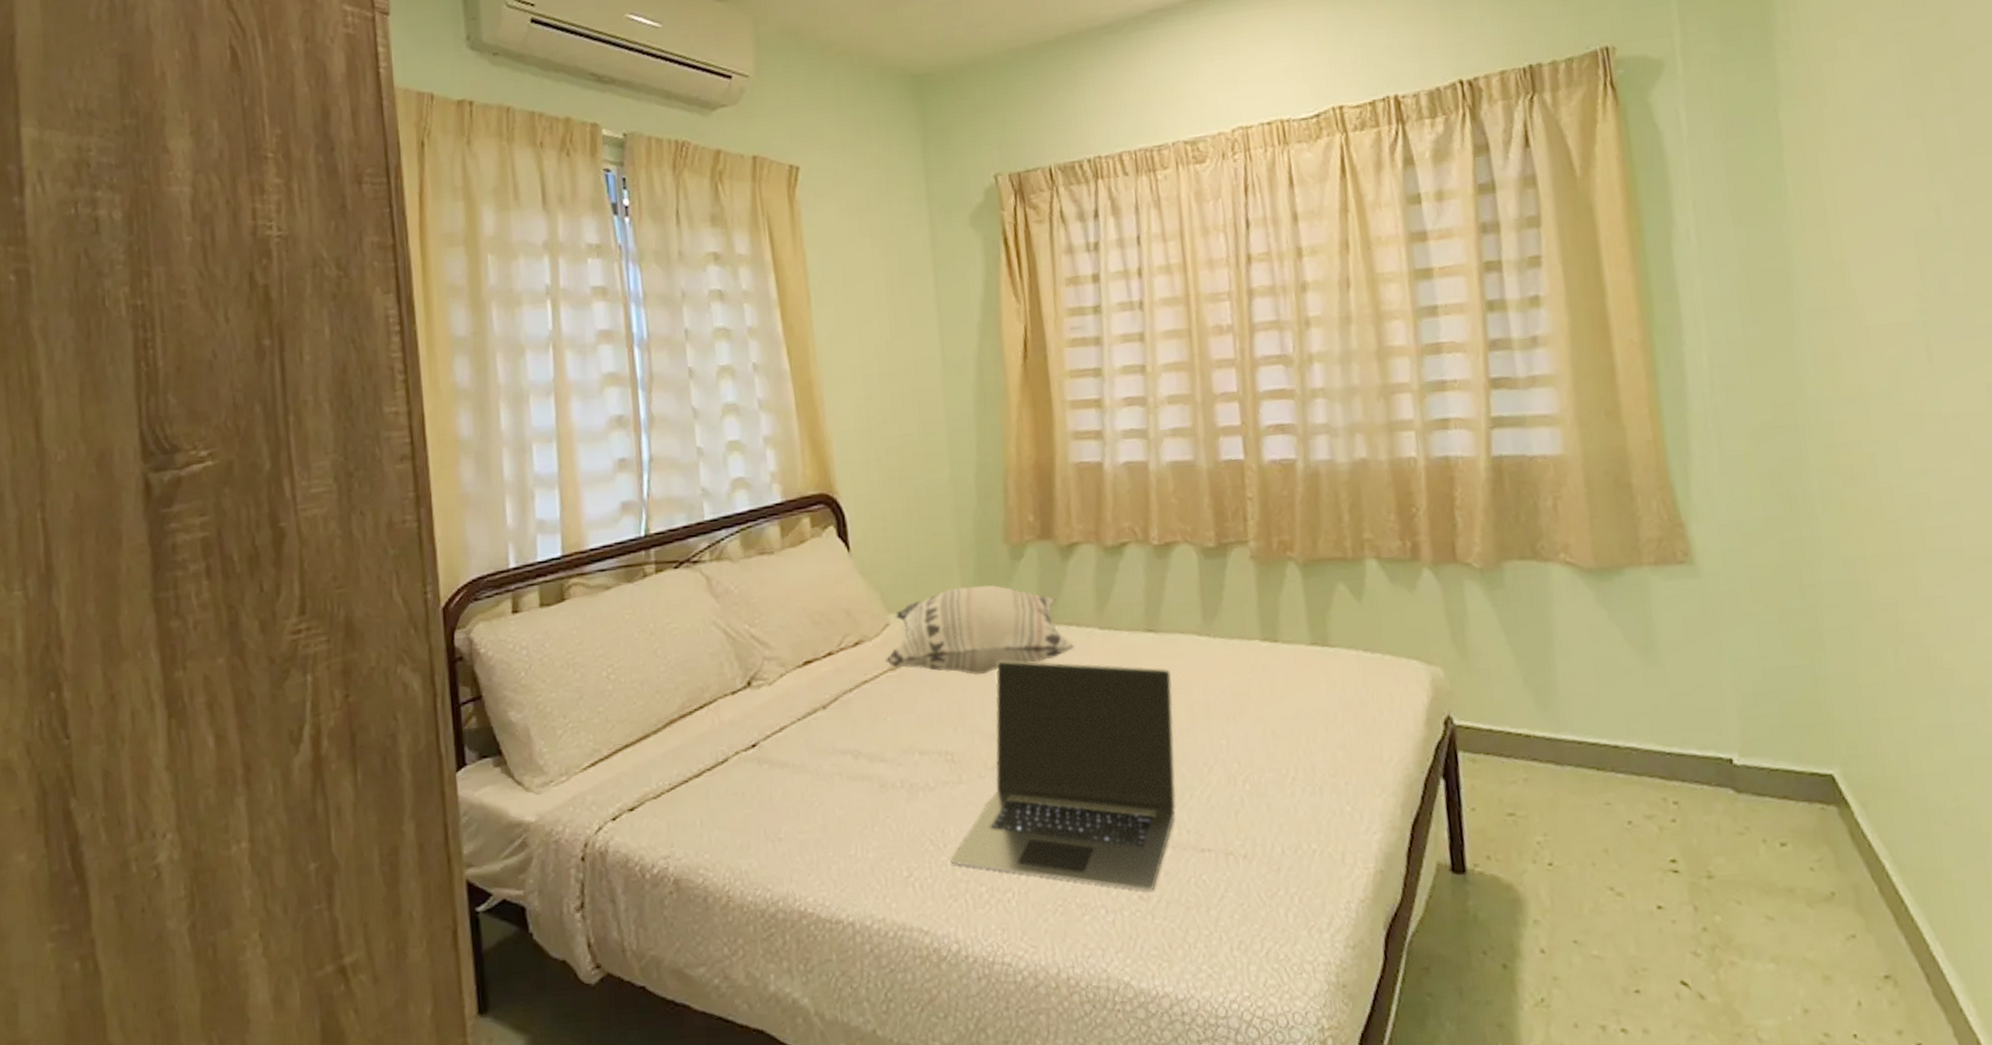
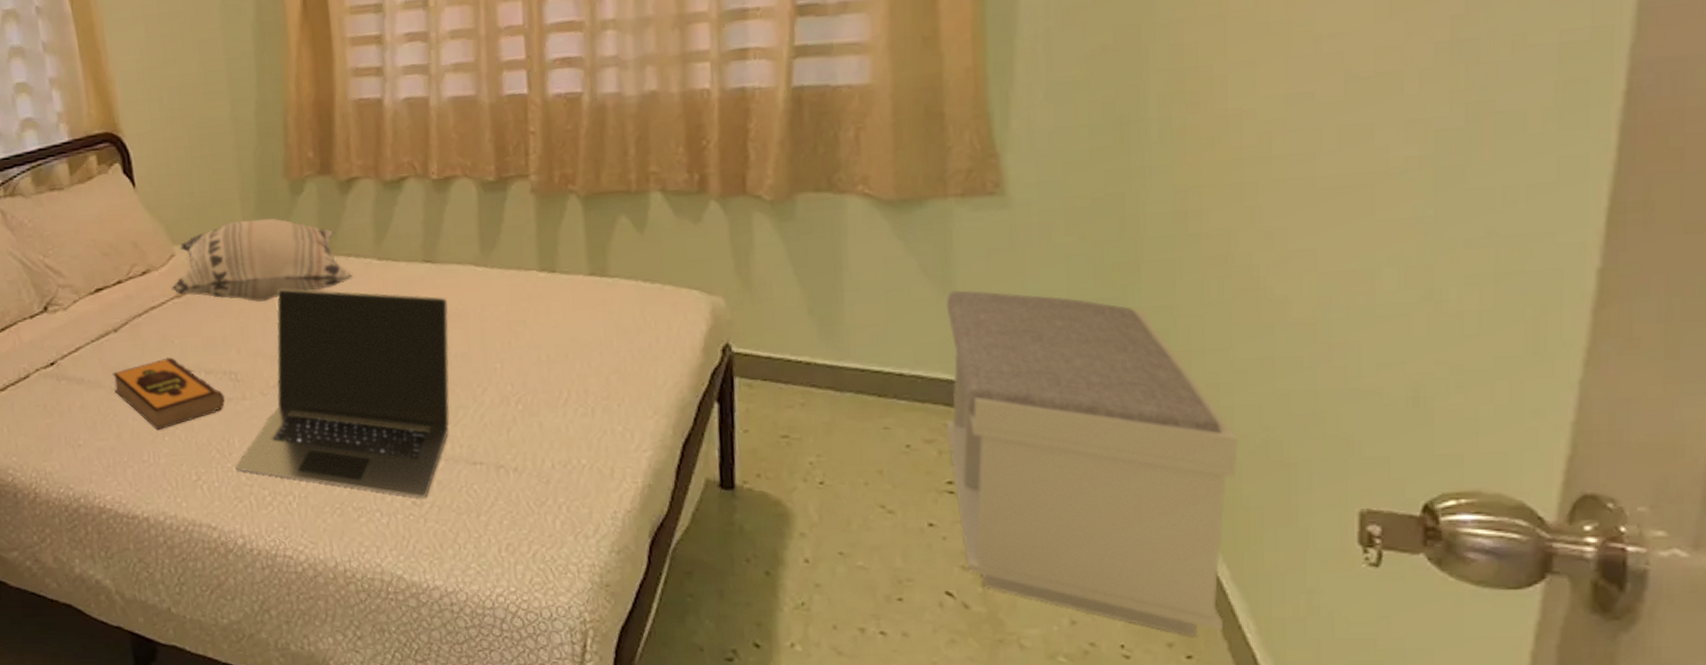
hardback book: none [819,736,940,820] -> present [112,357,225,431]
bench: none [1651,659,1947,1023] -> present [945,290,1240,637]

